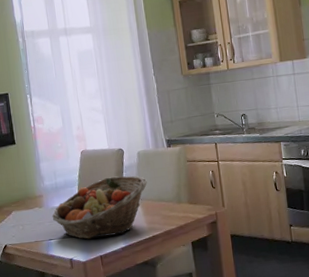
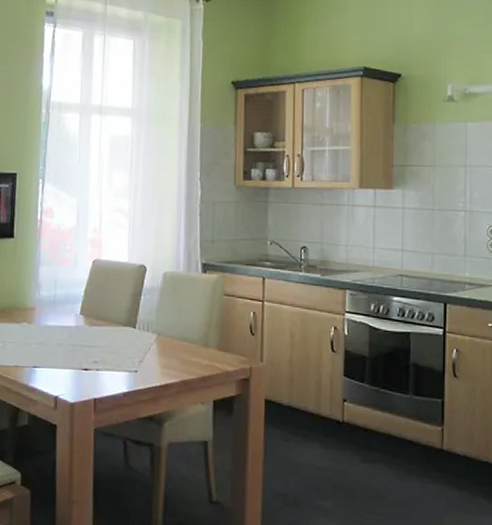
fruit basket: present [52,175,147,239] -> none [42,298,170,376]

